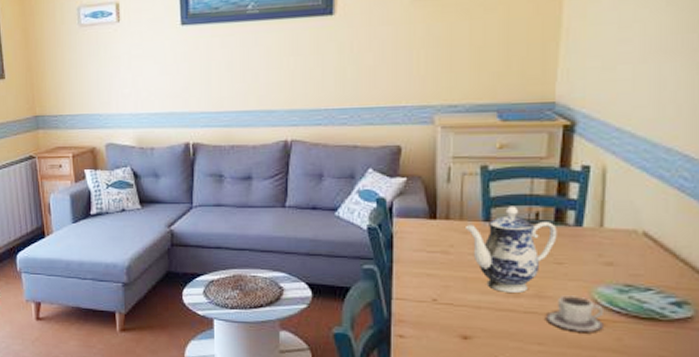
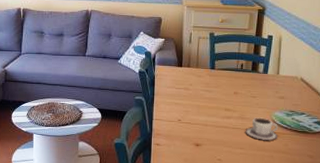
teapot: present [466,206,557,293] -> none [200,59,253,115]

